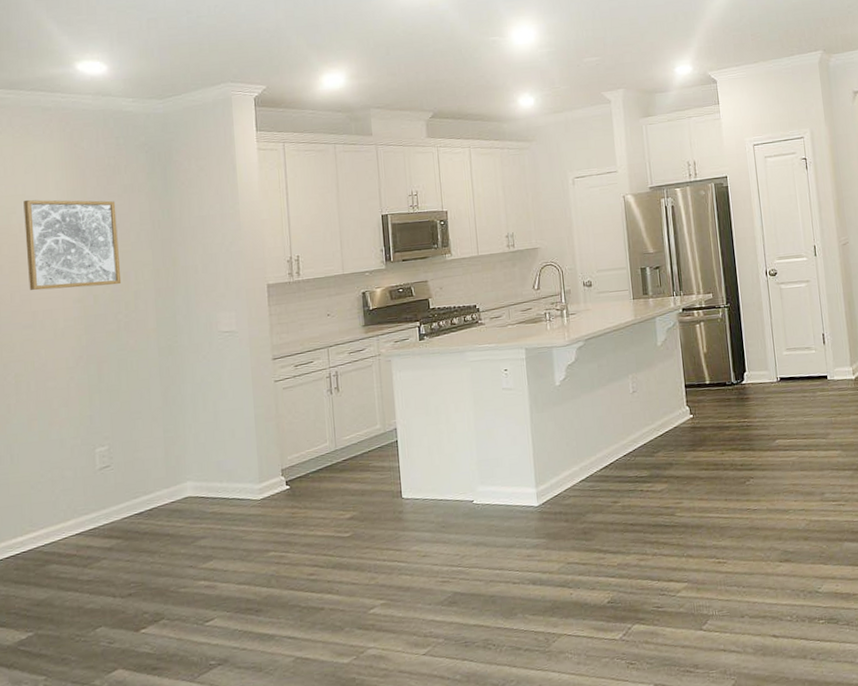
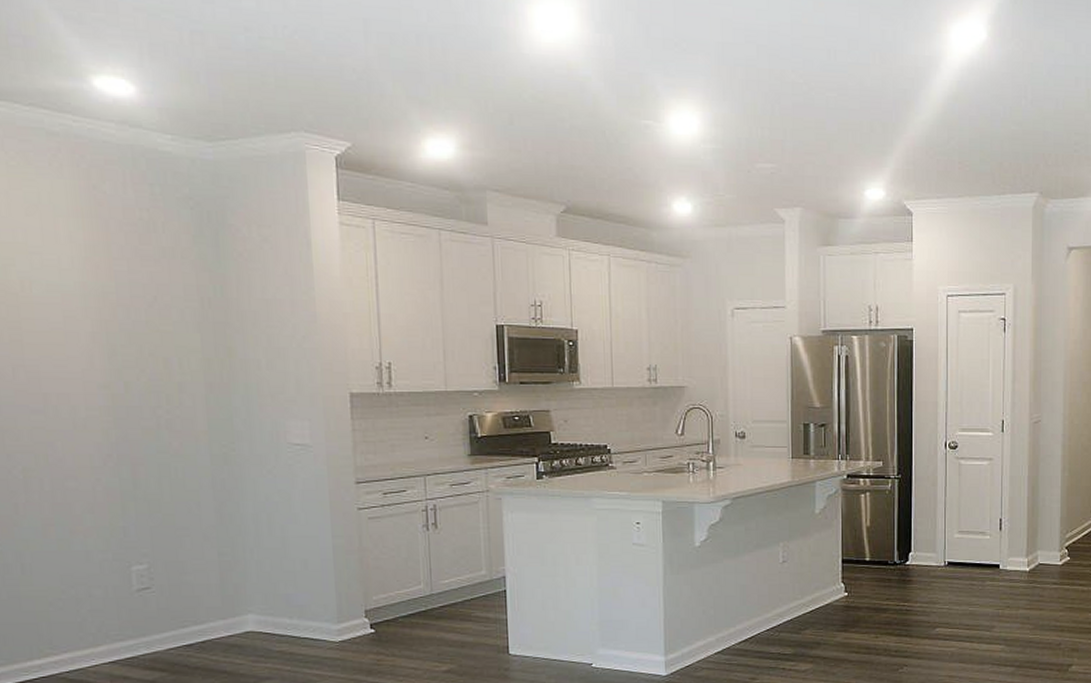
wall art: present [23,199,122,291] -> none [25,250,161,372]

